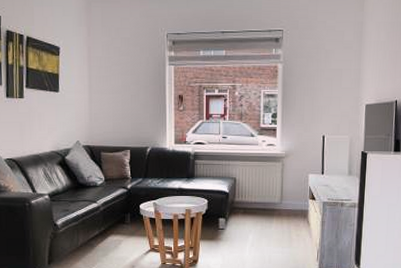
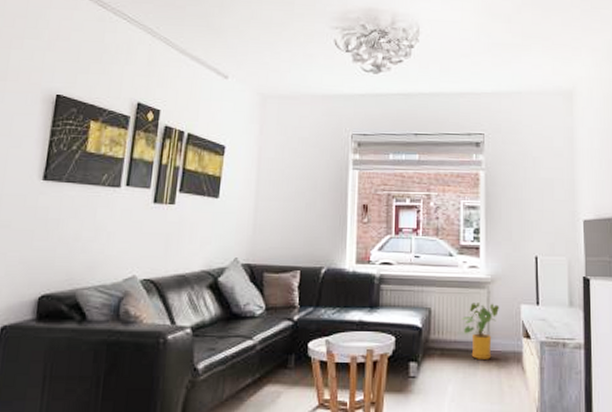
house plant: none [261,173,291,216] -> present [462,302,499,359]

